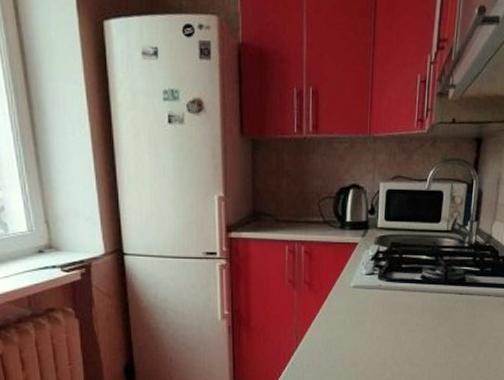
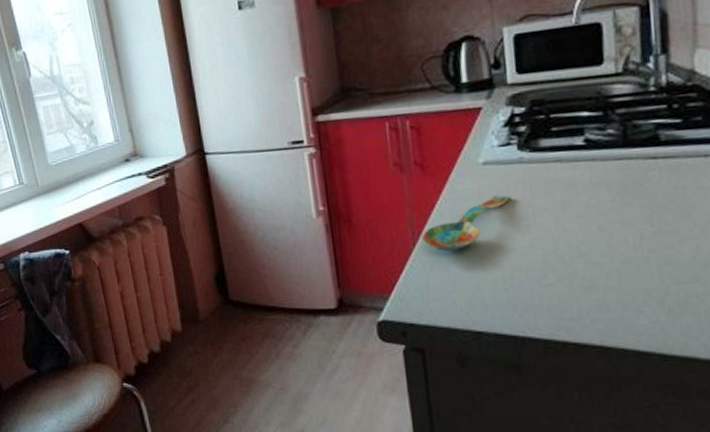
spoon: none [304,312,369,352] -> present [422,195,511,251]

